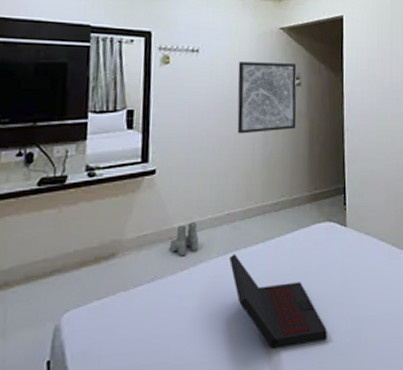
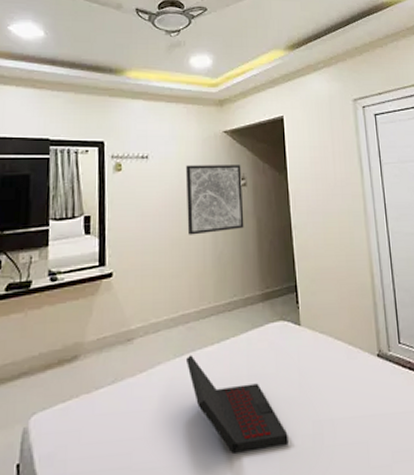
boots: present [169,222,200,257] -> none [127,324,157,359]

